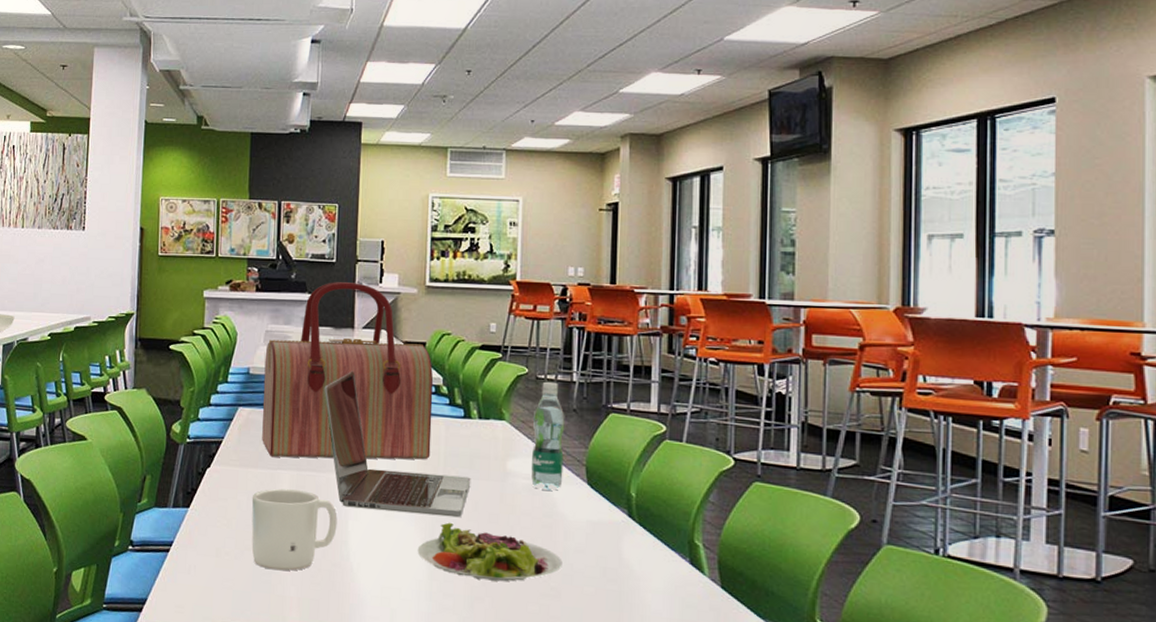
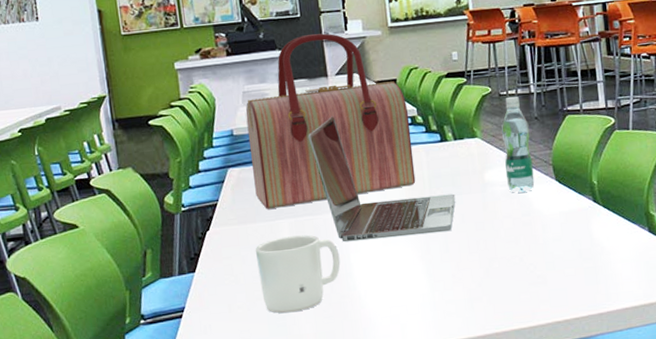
salad plate: present [417,522,563,582] -> none [416,237,545,283]

